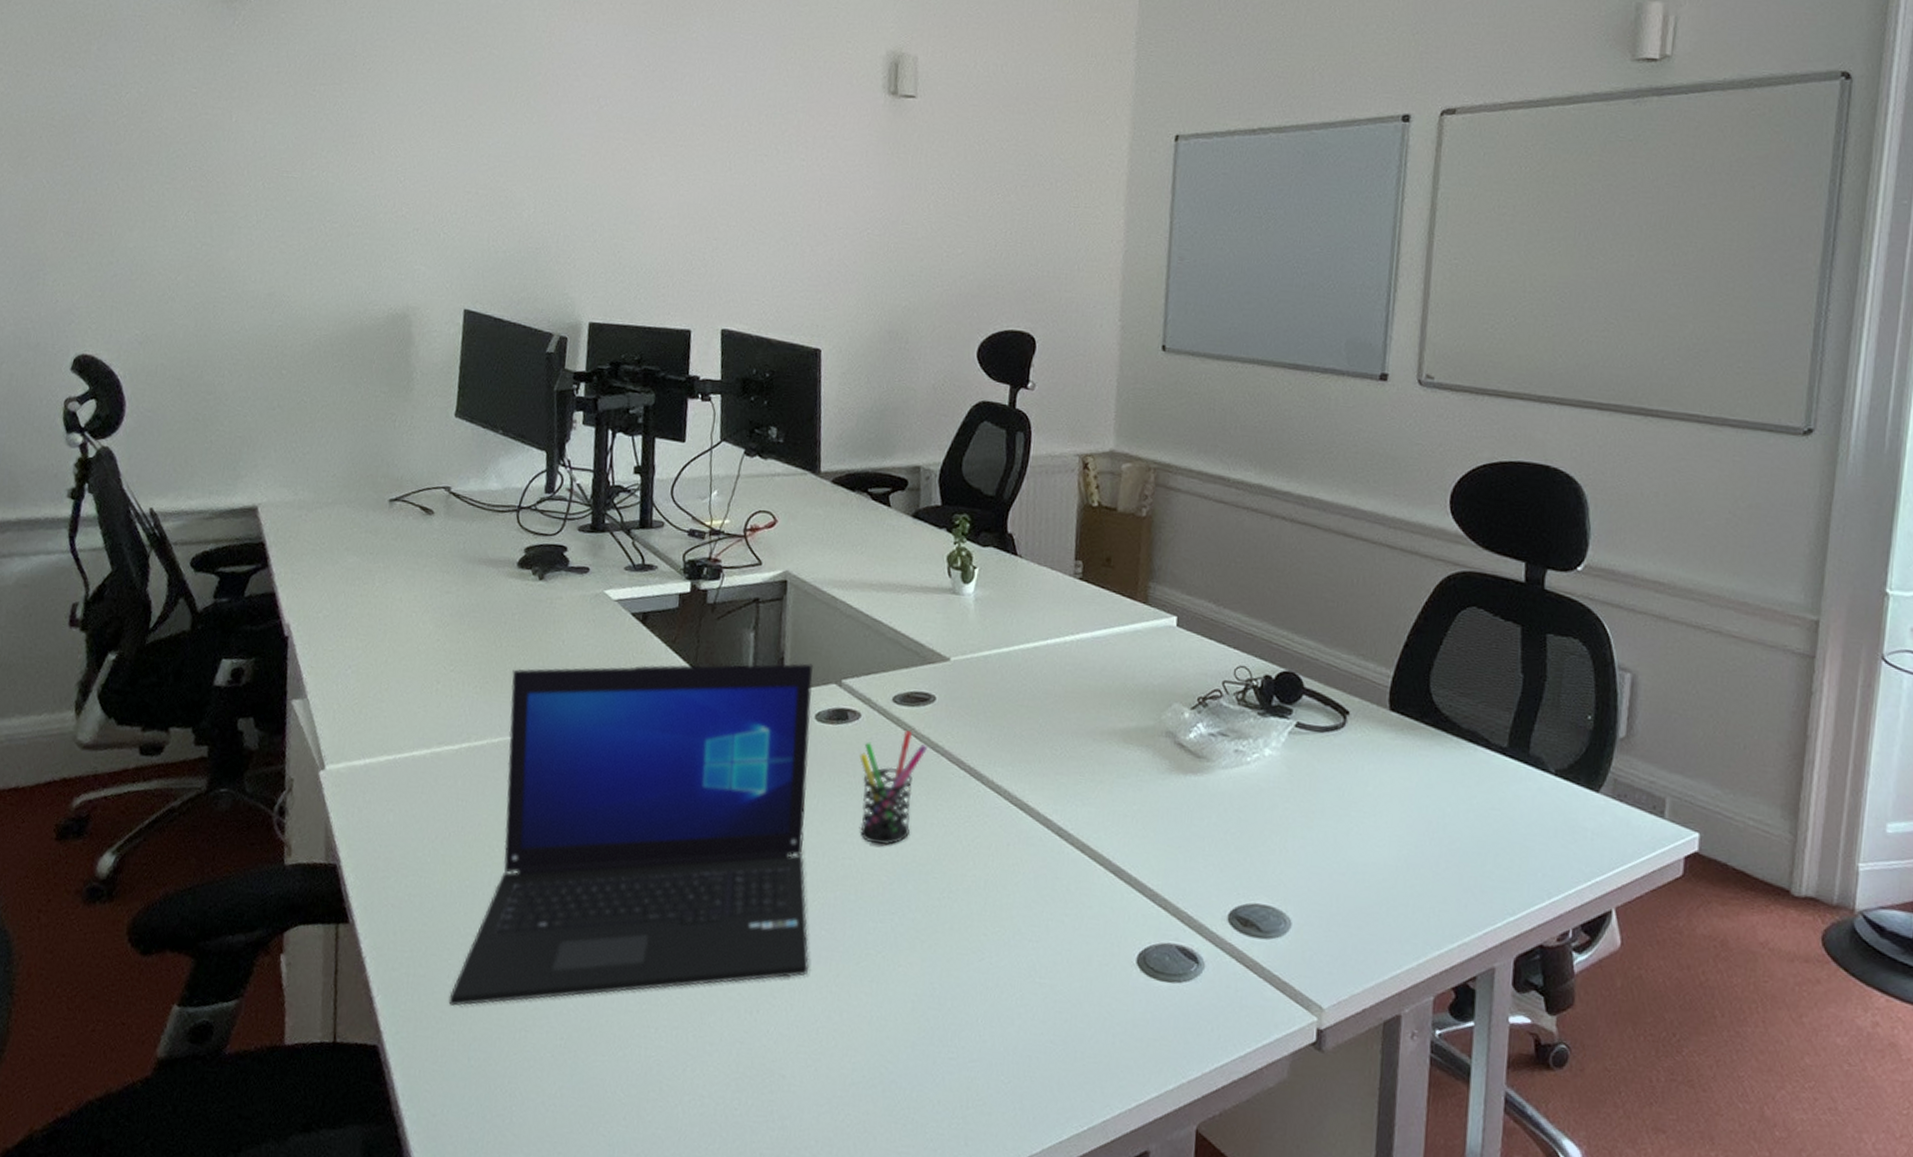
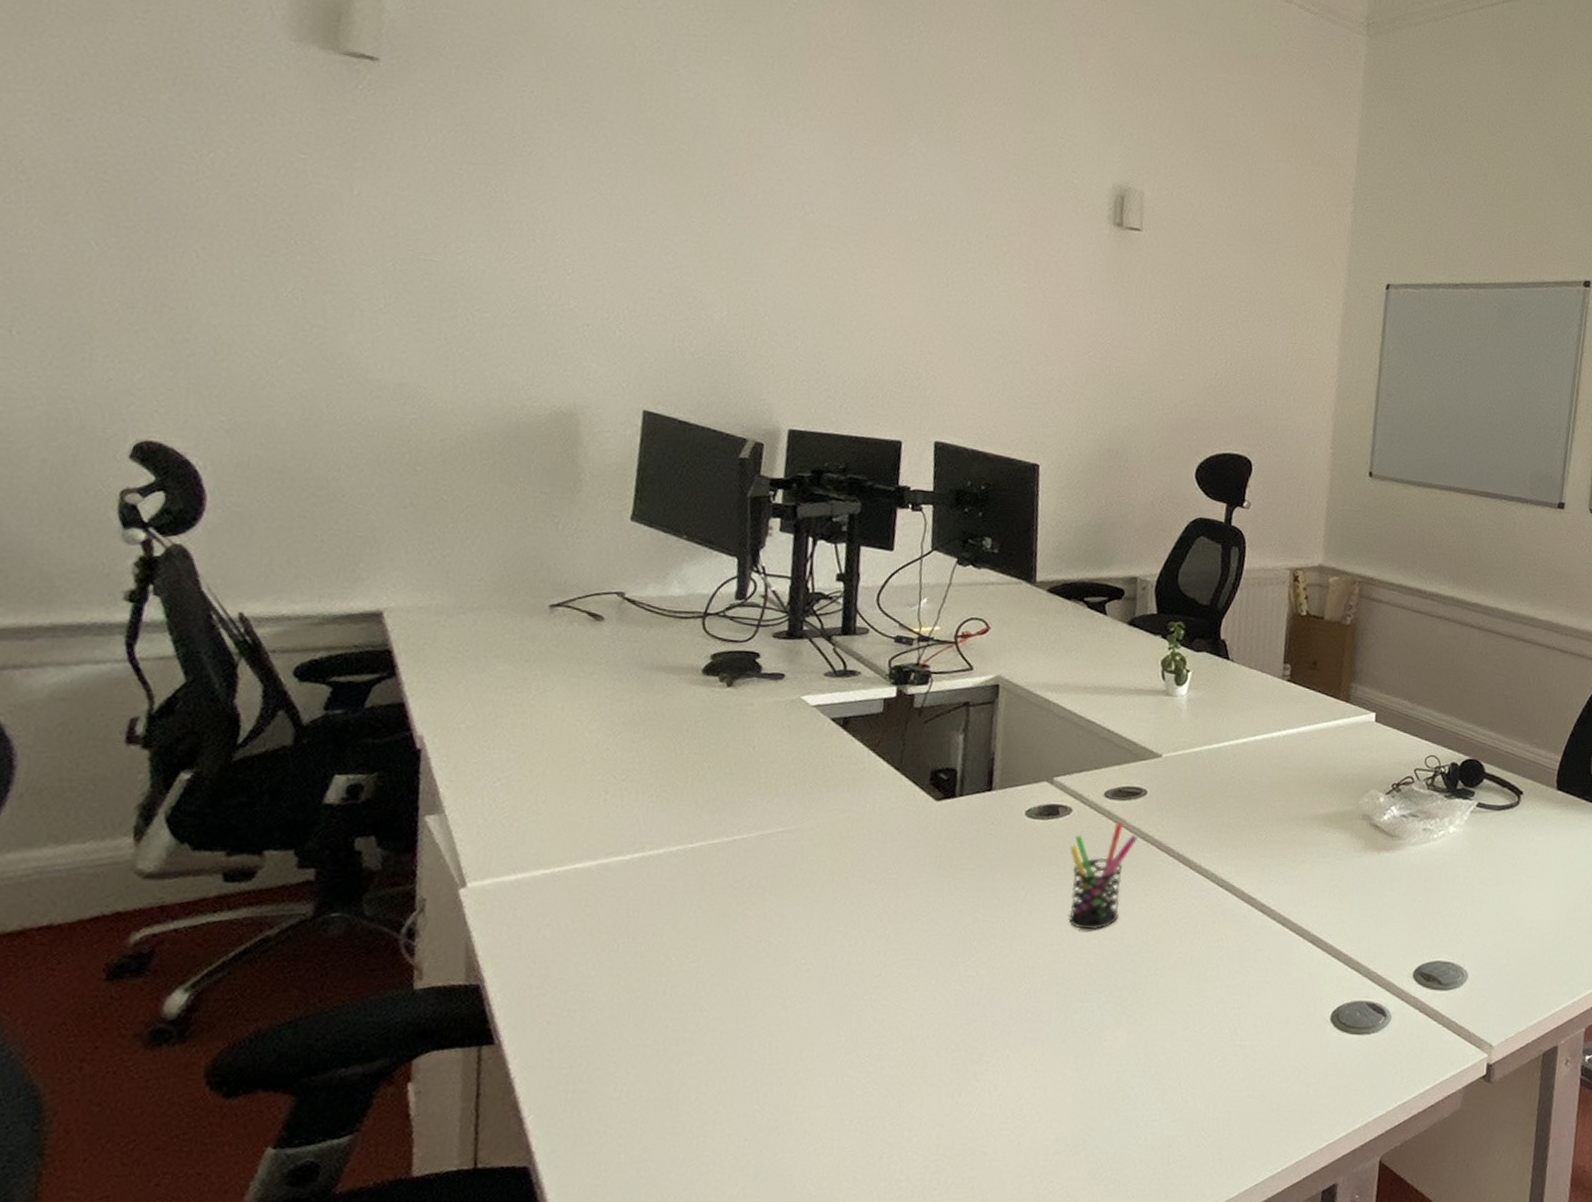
laptop: present [448,663,814,1006] -> none [614,763,1025,1119]

